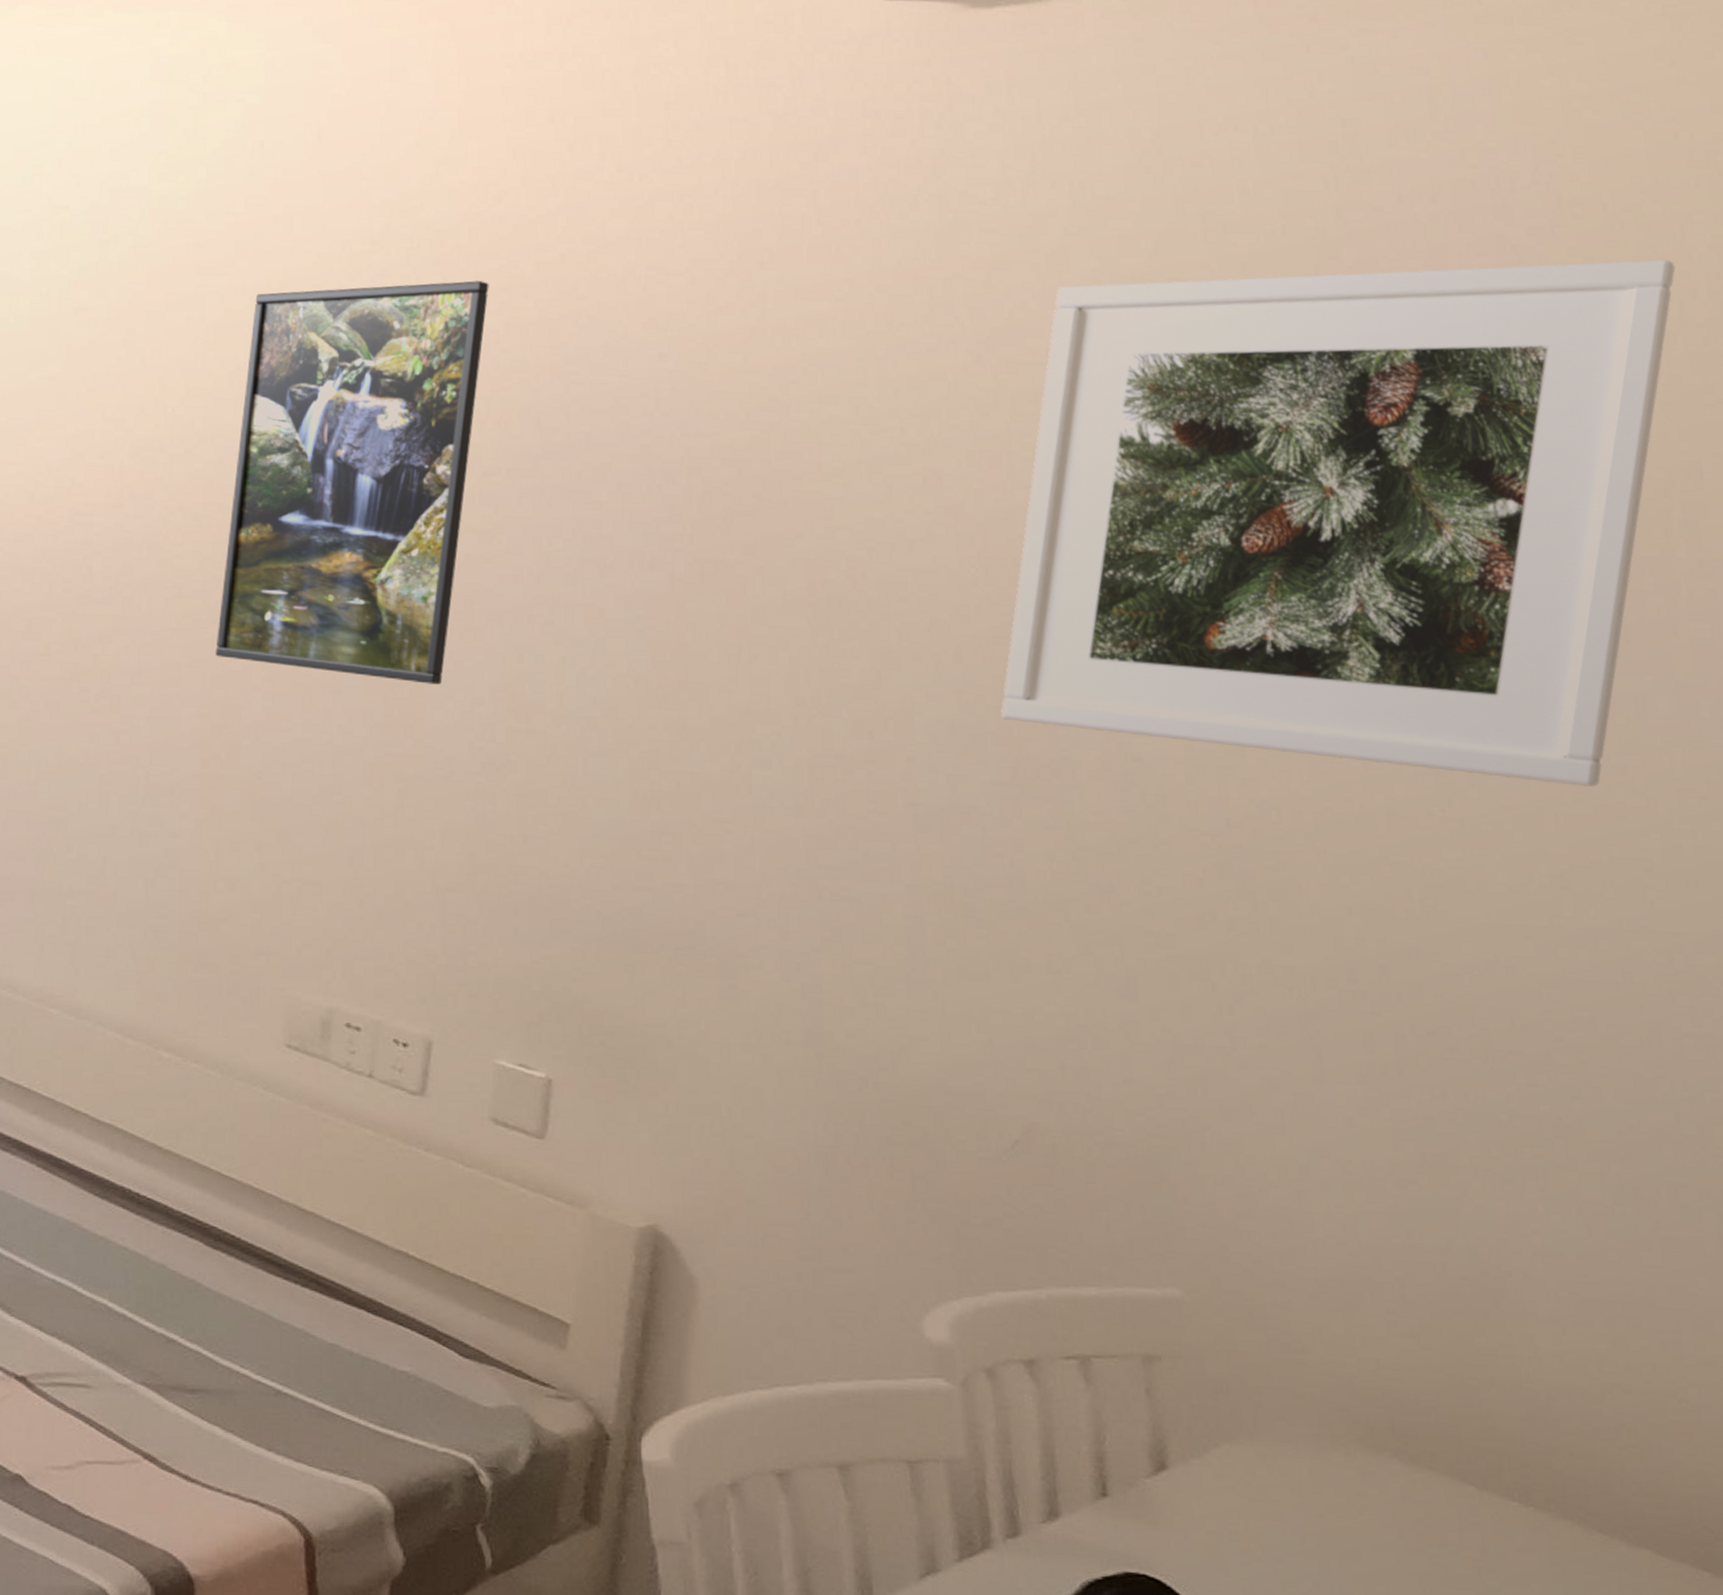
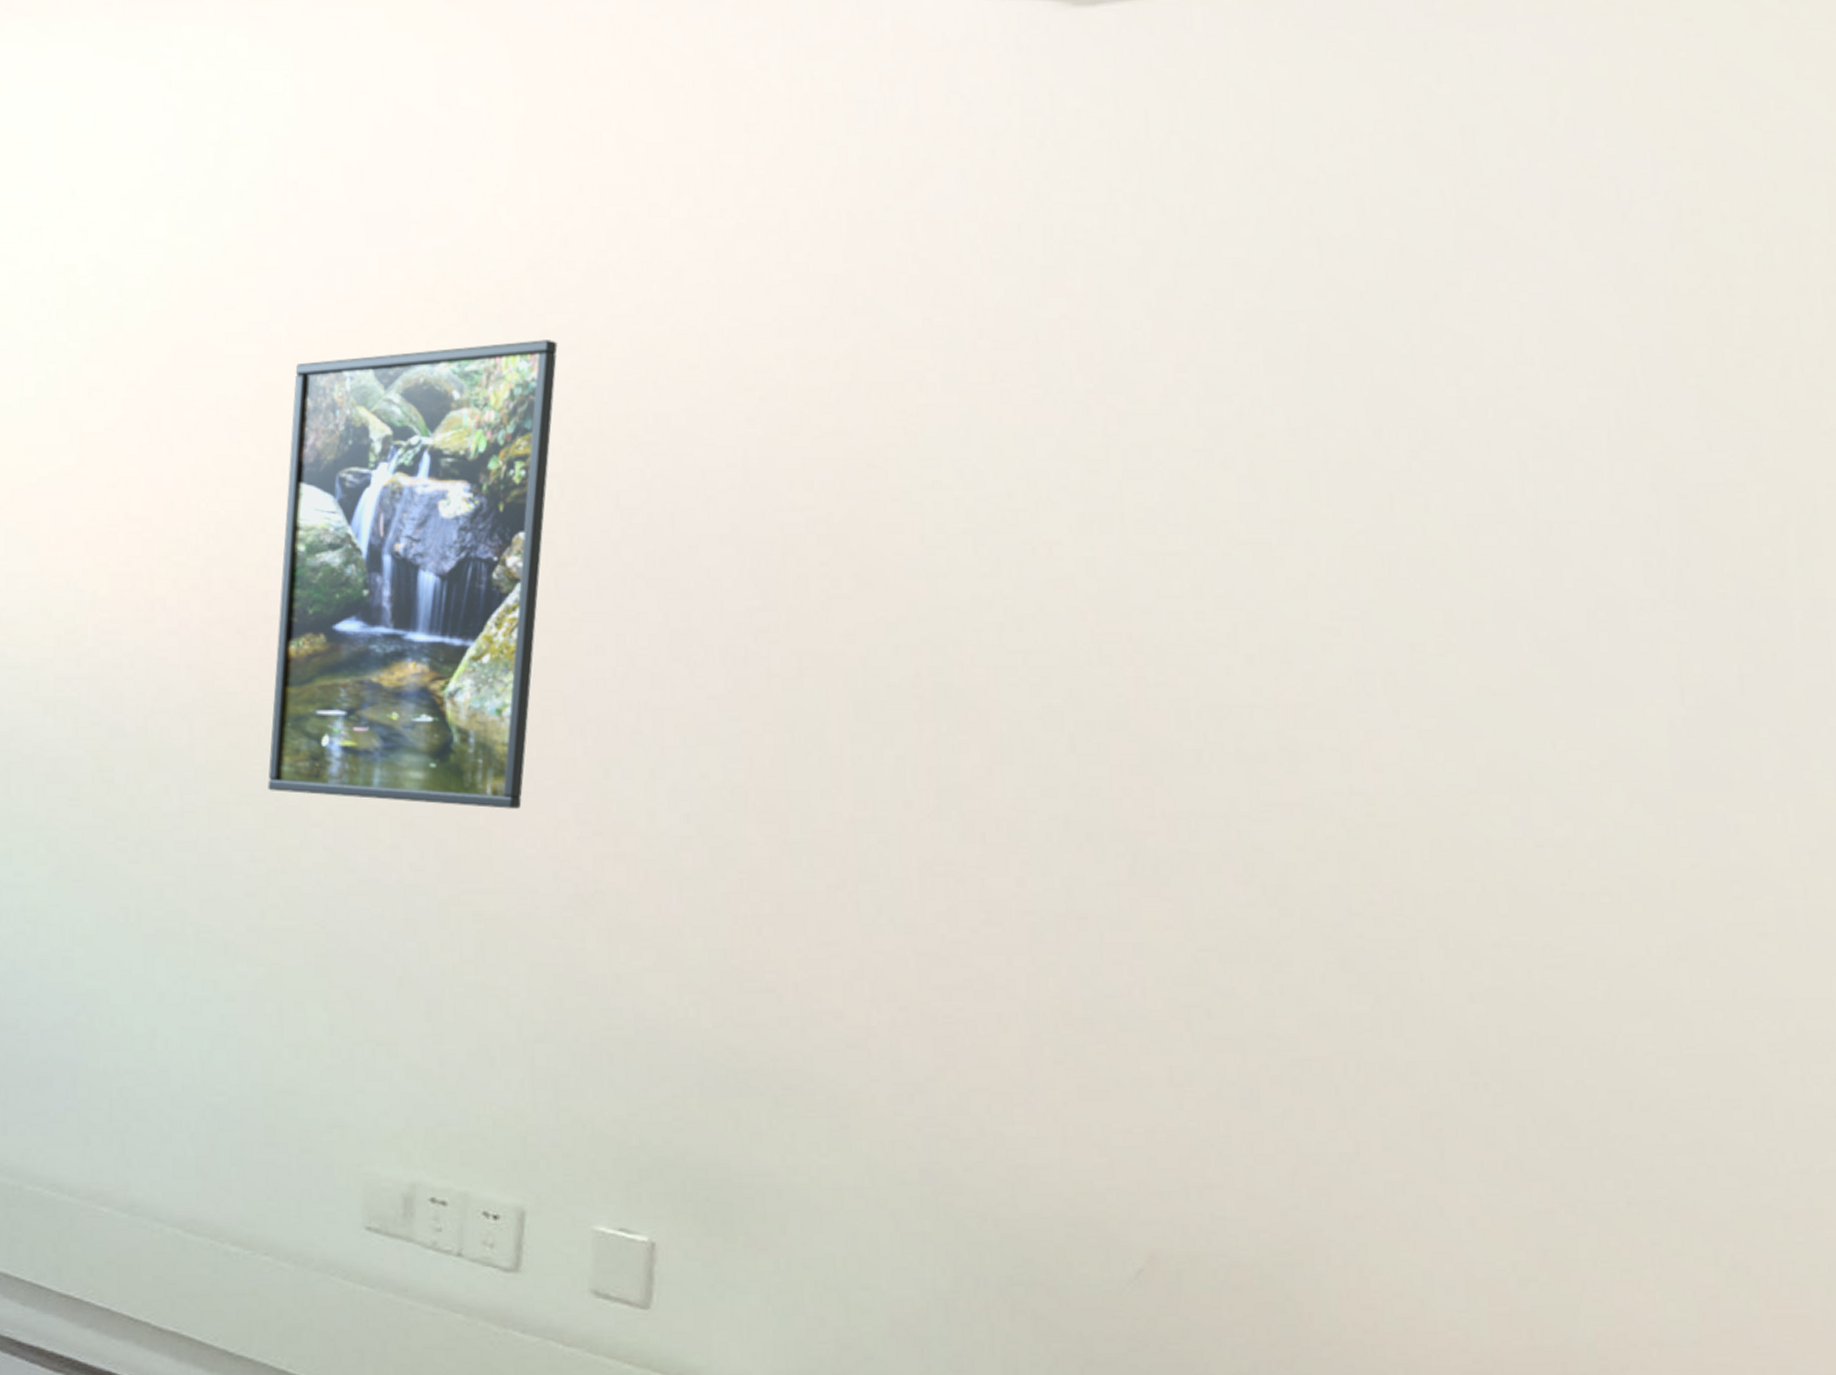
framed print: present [1001,259,1676,788] -> none [1117,273,1793,851]

